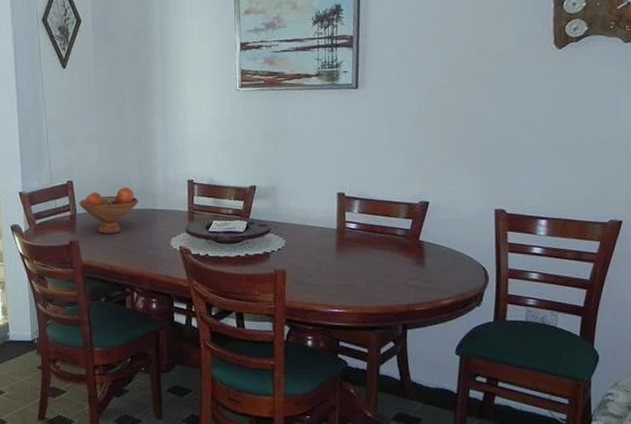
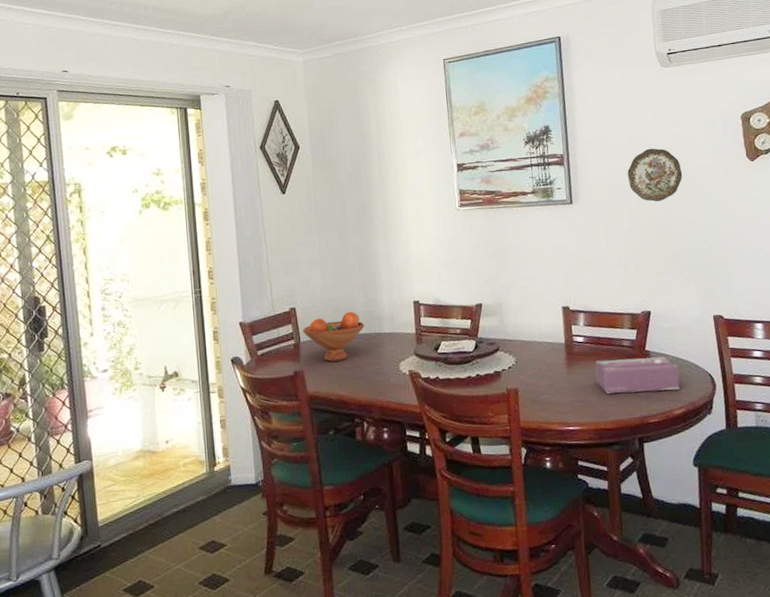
tissue box: none [365,247,452,281] -> present [595,356,680,394]
decorative plate: none [419,31,480,90] -> present [627,148,683,202]

